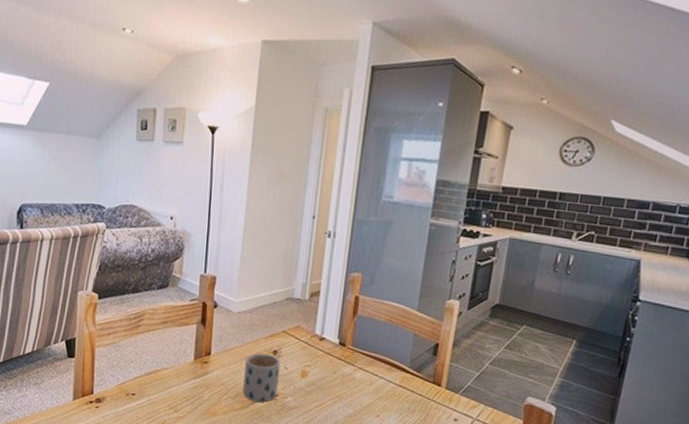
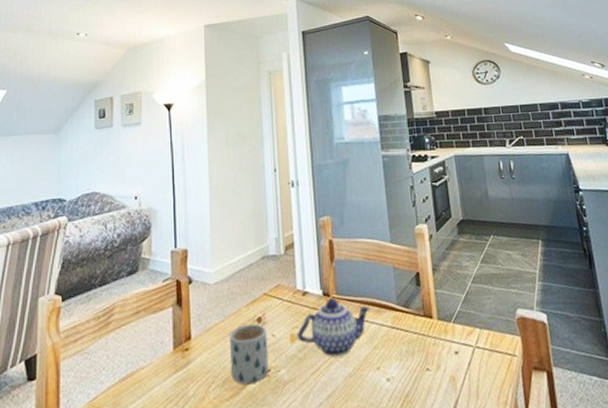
teapot: none [307,348,383,399] -> present [297,298,371,357]

